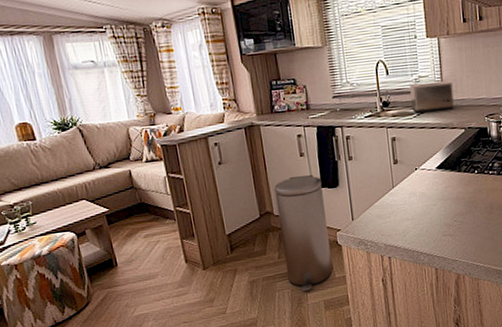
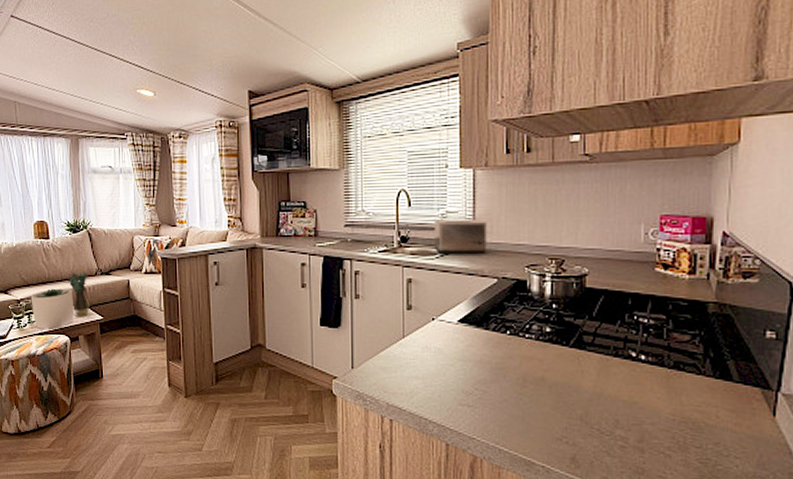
planter: none [25,186,77,230] -> present [30,288,74,329]
vase: none [64,169,93,212] -> present [68,272,90,317]
pedal bin: present [274,175,333,292] -> none [270,309,323,443]

